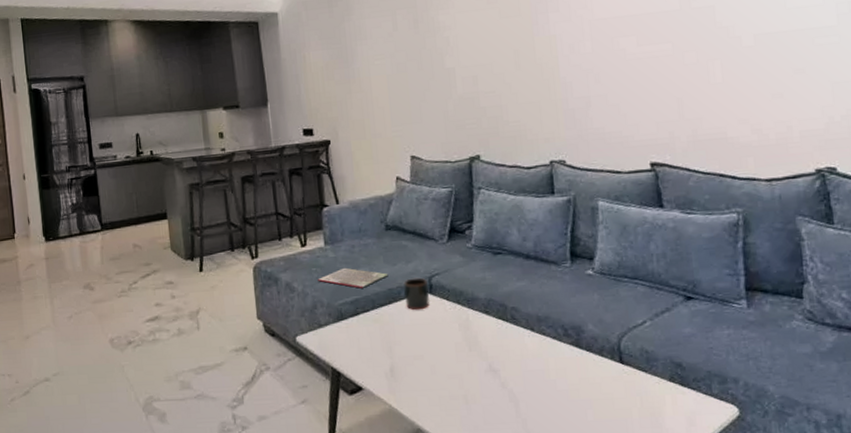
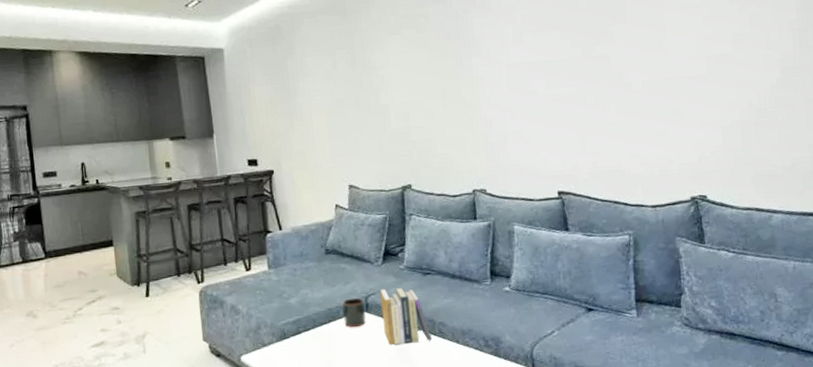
magazine: present [318,267,388,288] -> none [262,289,328,309]
books: none [445,267,504,330] -> present [380,287,433,345]

